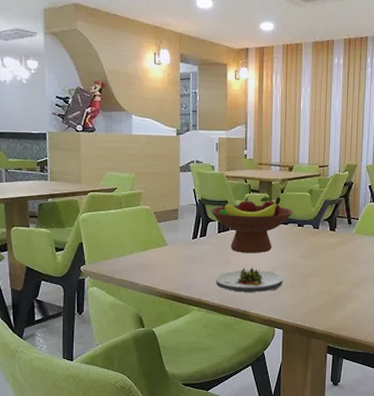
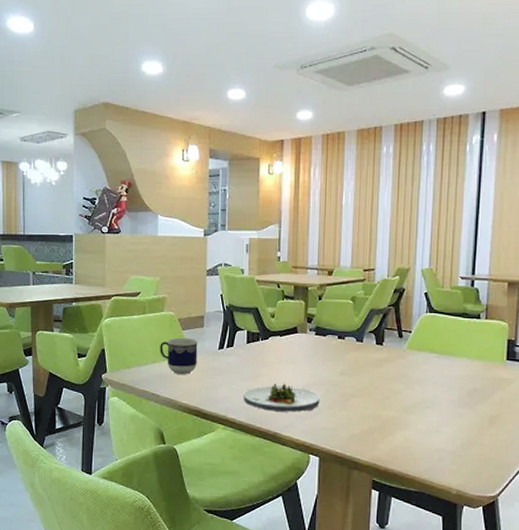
cup: none [137,229,173,263] -> present [160,337,198,375]
fruit bowl: present [210,196,294,254] -> none [238,303,333,368]

